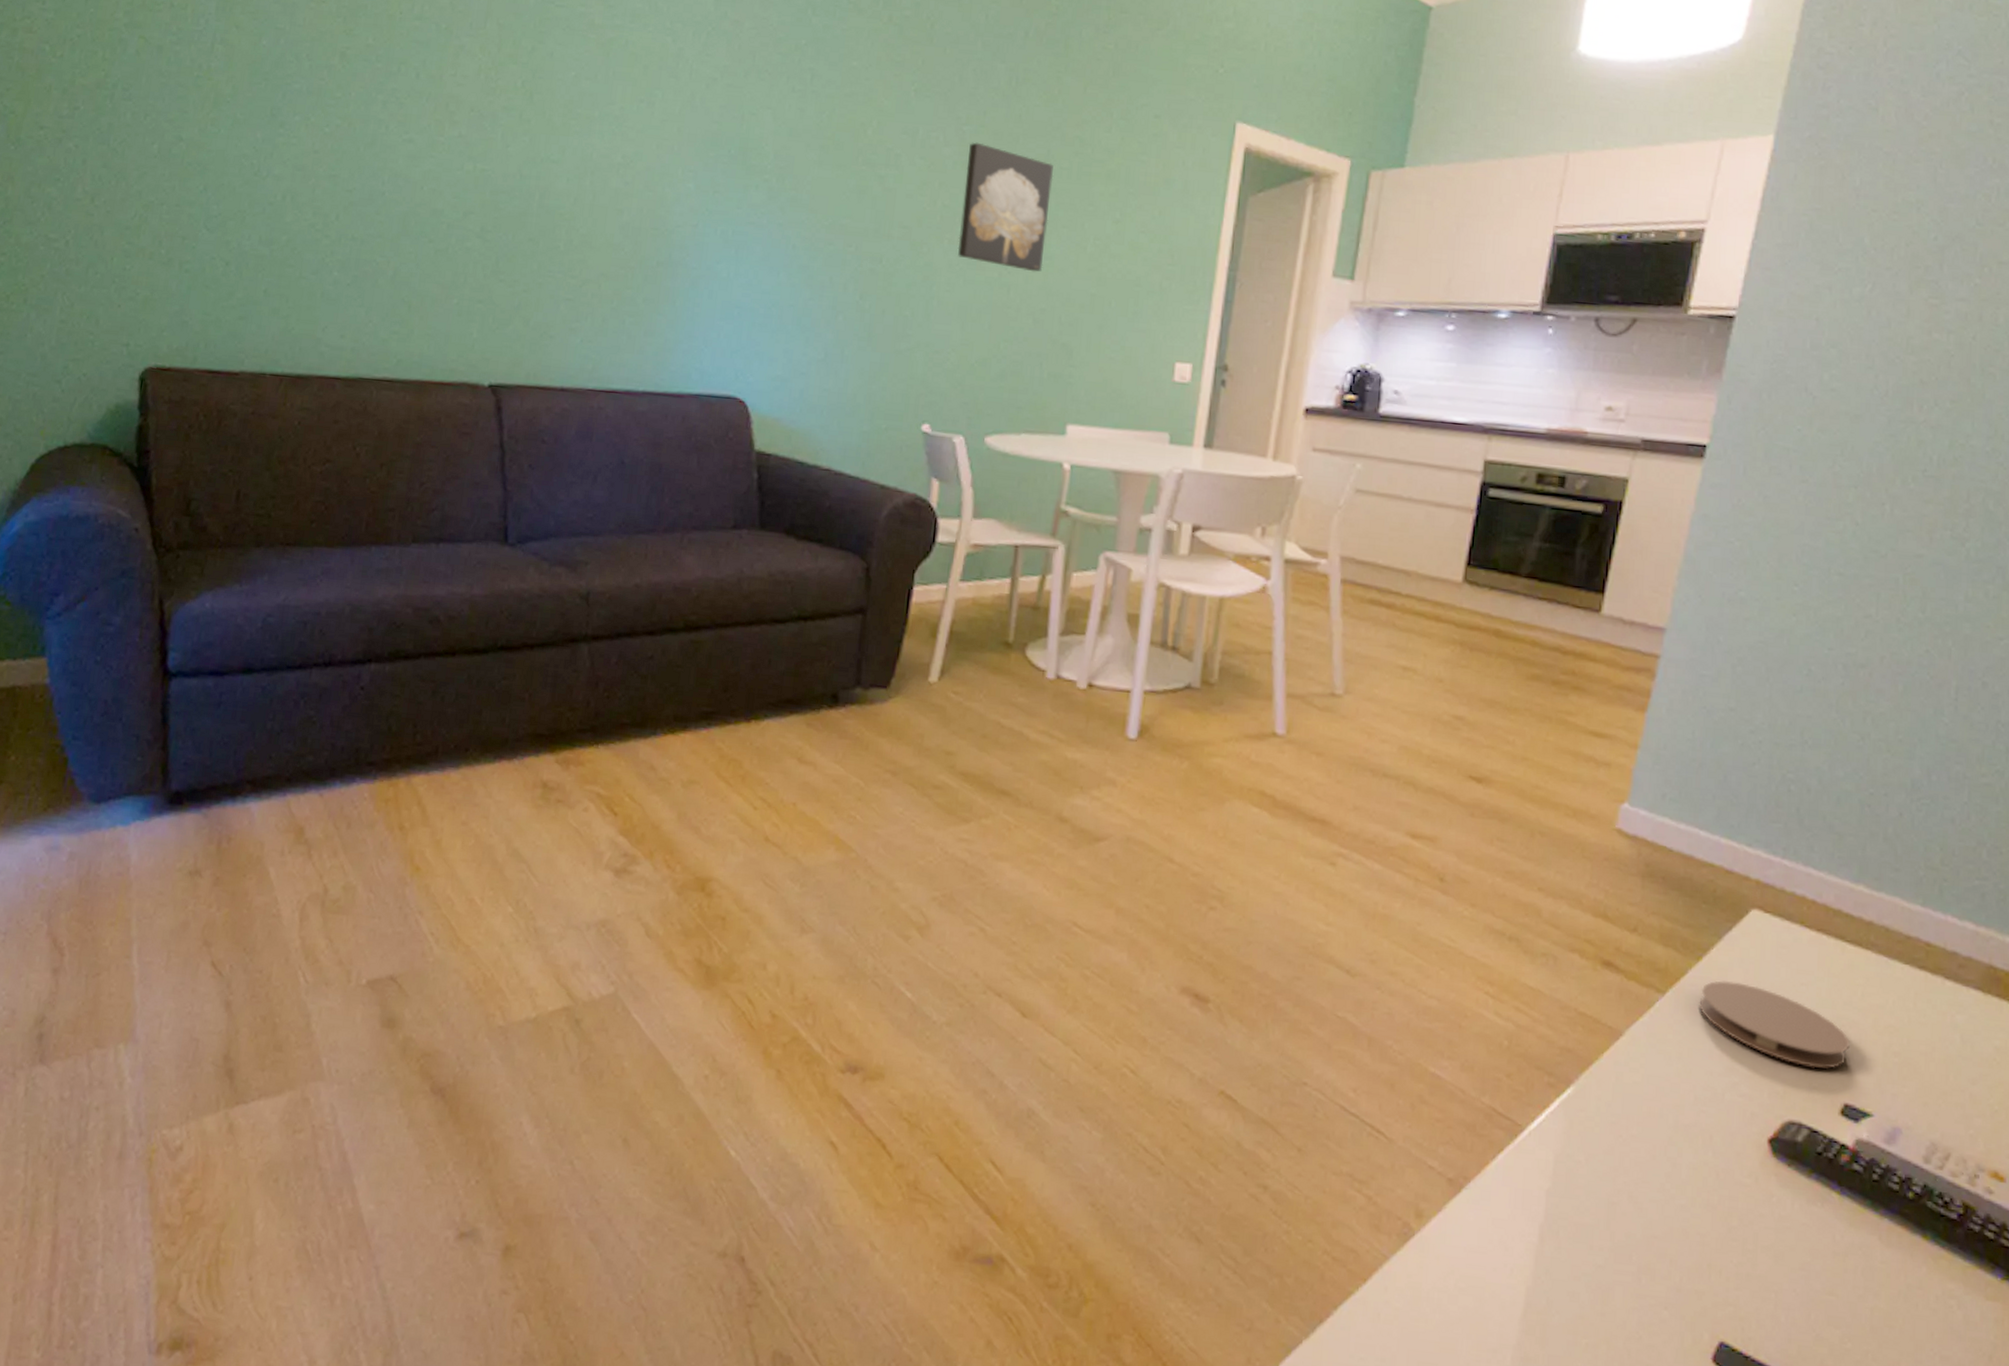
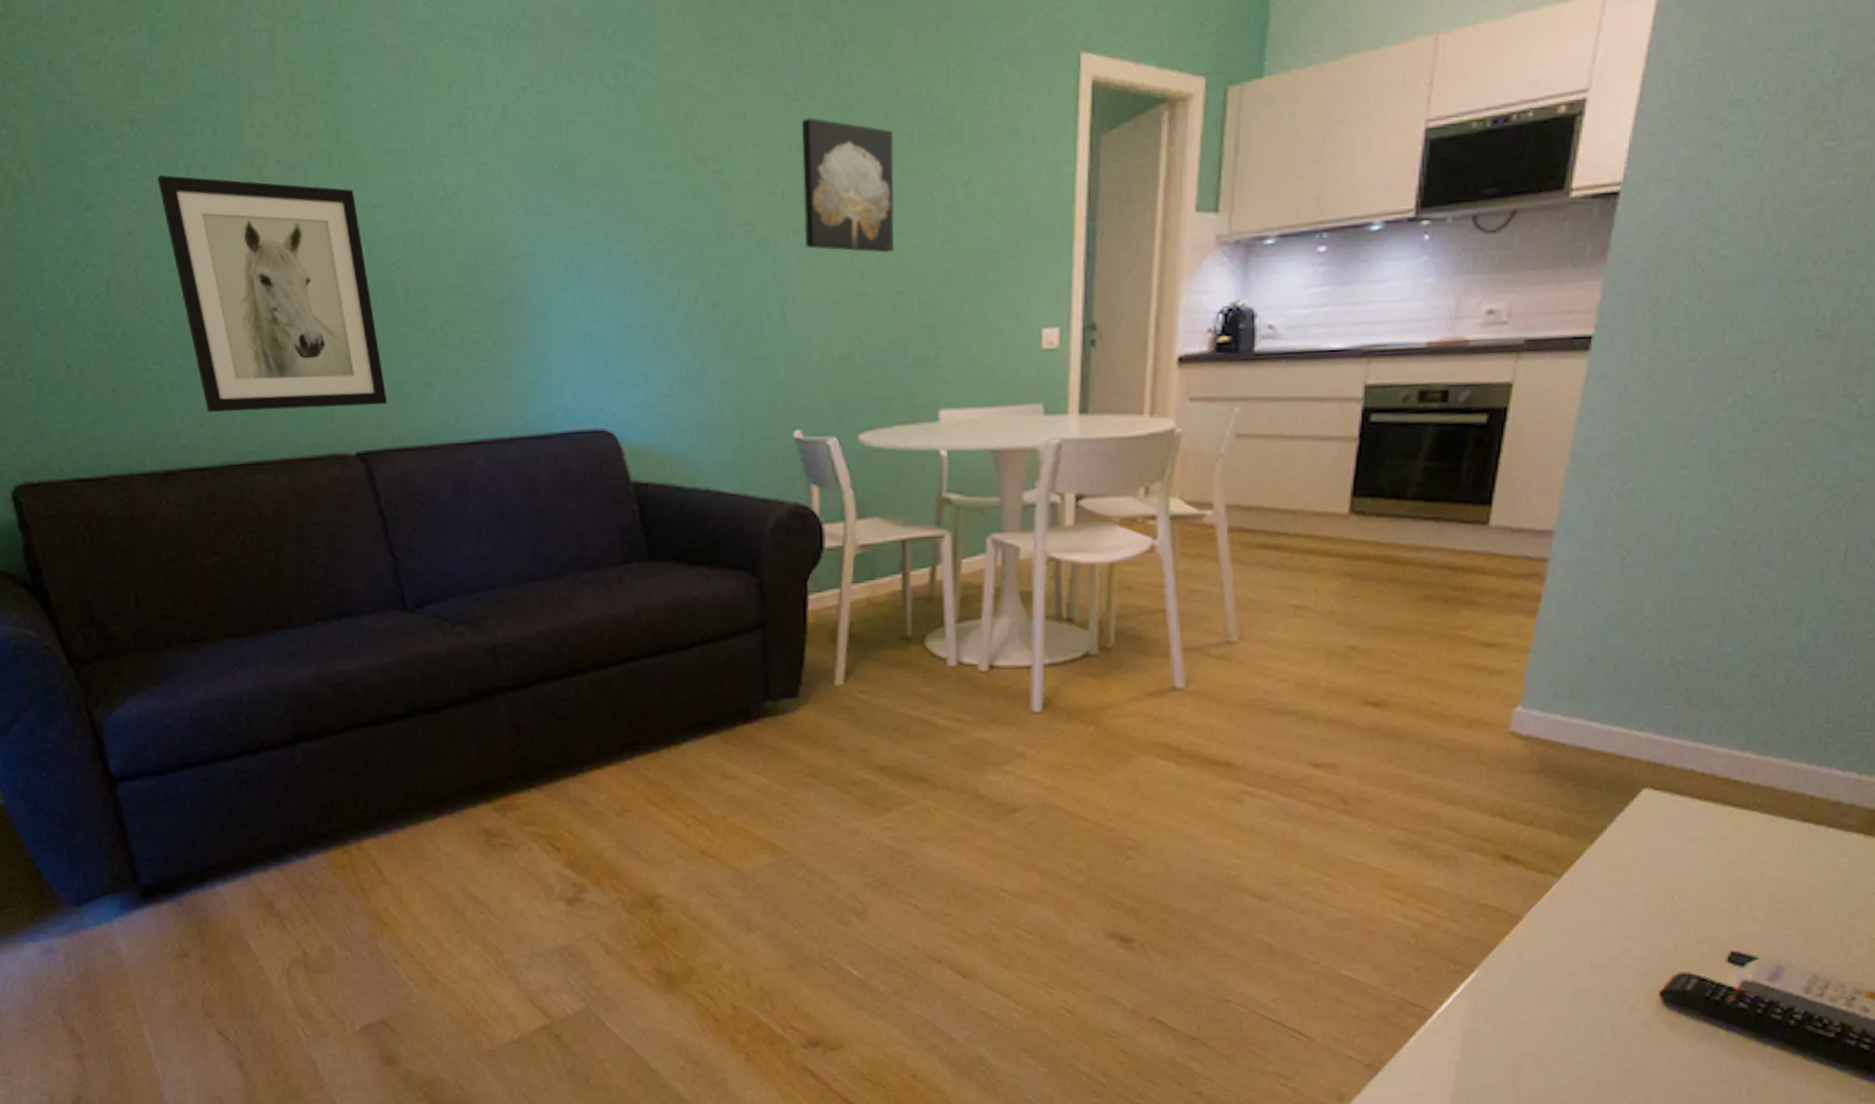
wall art: none [351,106,537,342] -> present [157,175,387,413]
coaster: present [1699,981,1850,1069] -> none [1593,857,1737,925]

